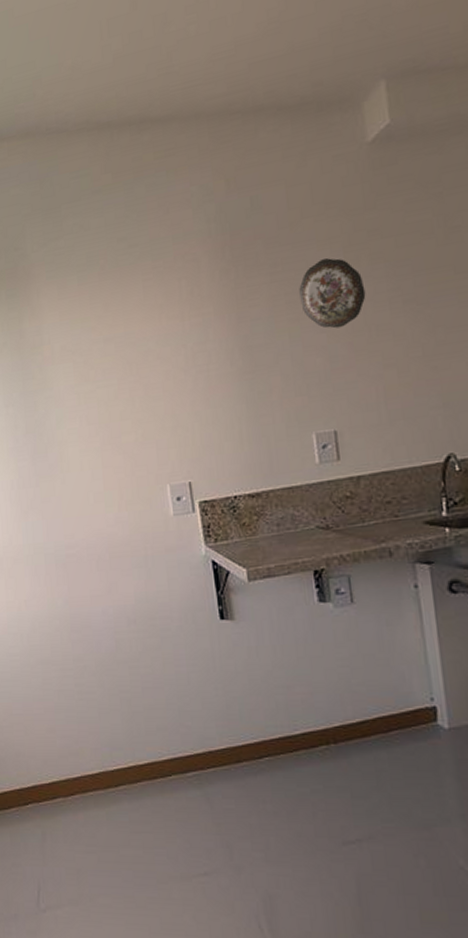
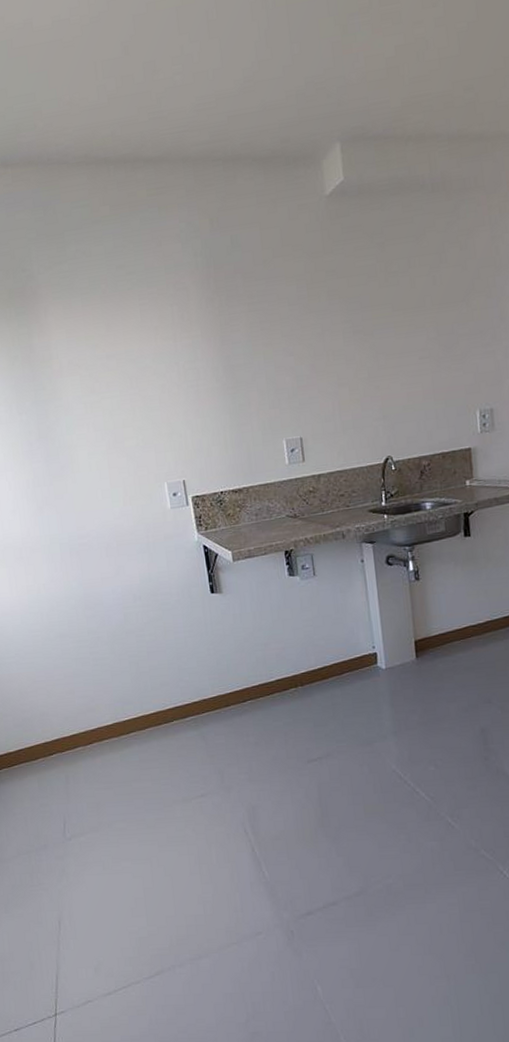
decorative plate: present [299,258,366,329] -> none [271,293,325,353]

